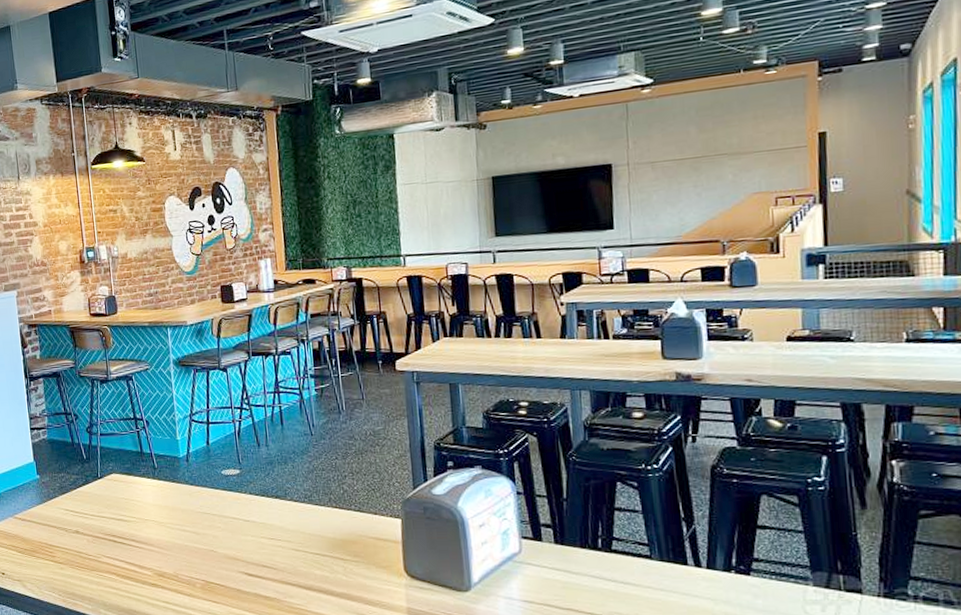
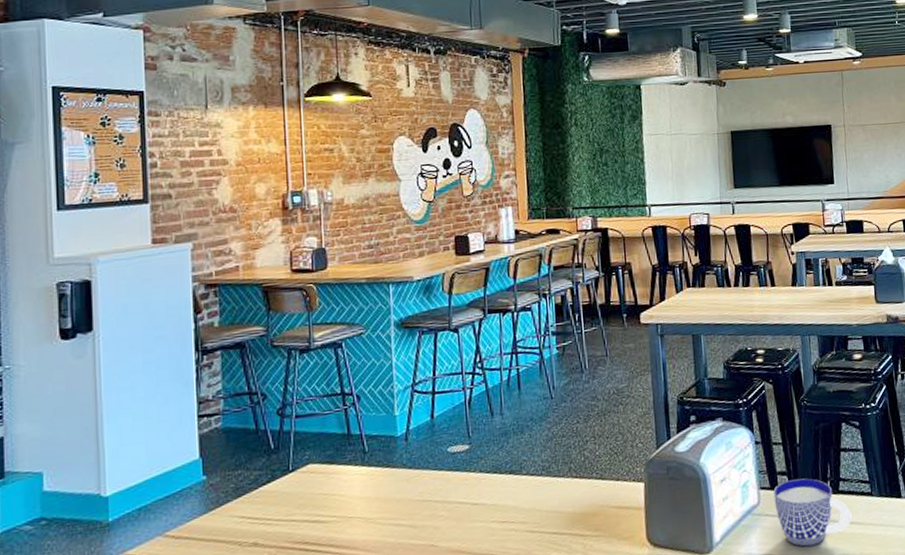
cup: none [536,533,626,599] -> present [773,478,852,547]

